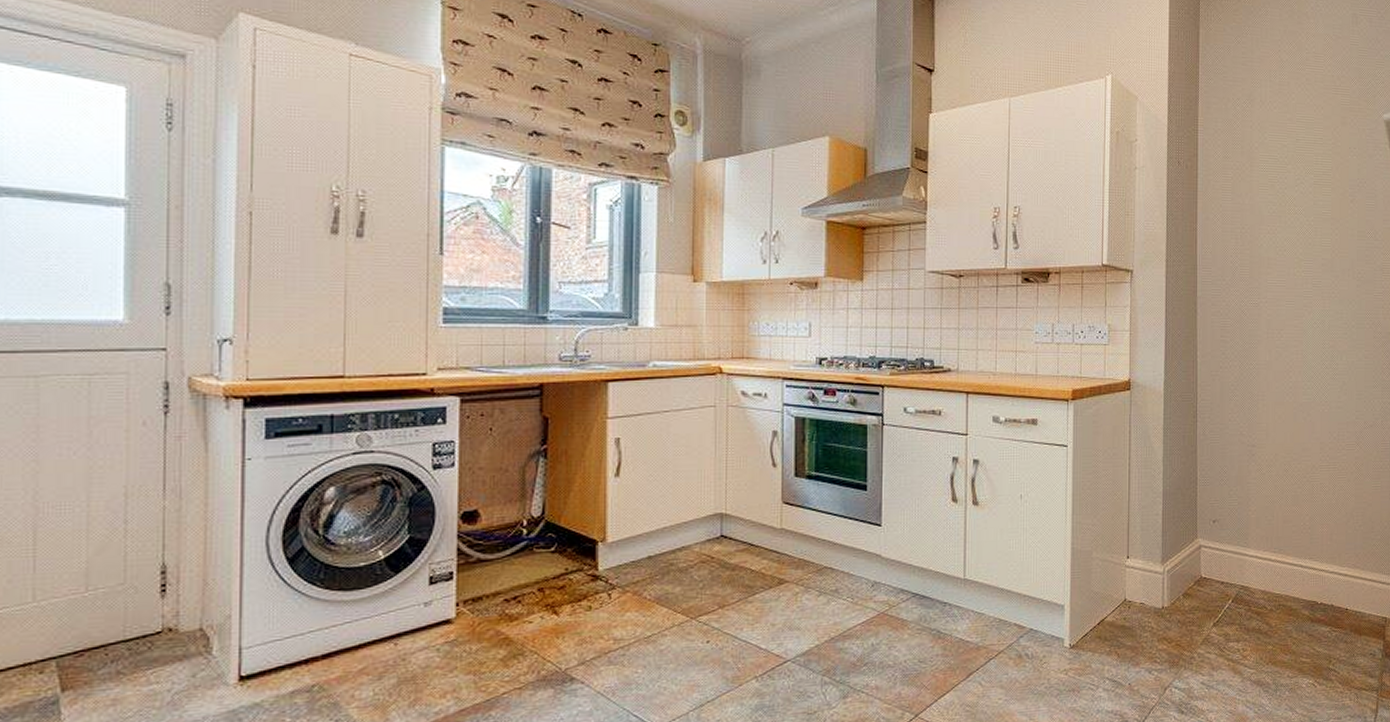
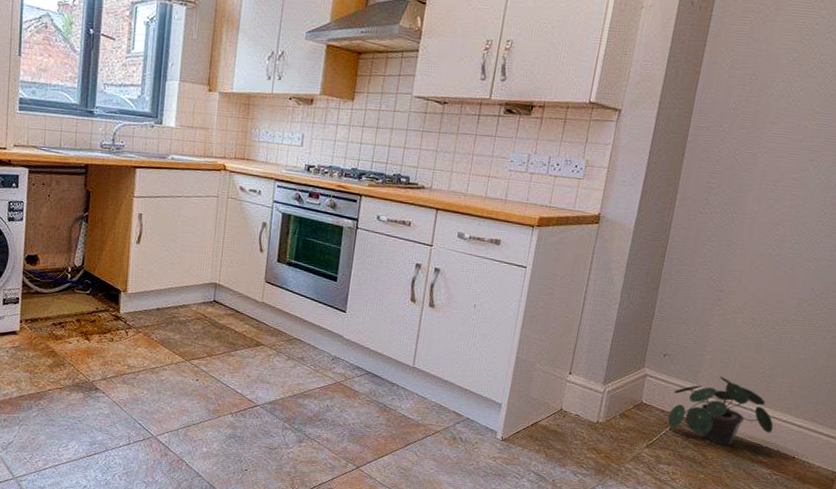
potted plant: none [1228,535,1323,610] -> present [667,377,774,446]

